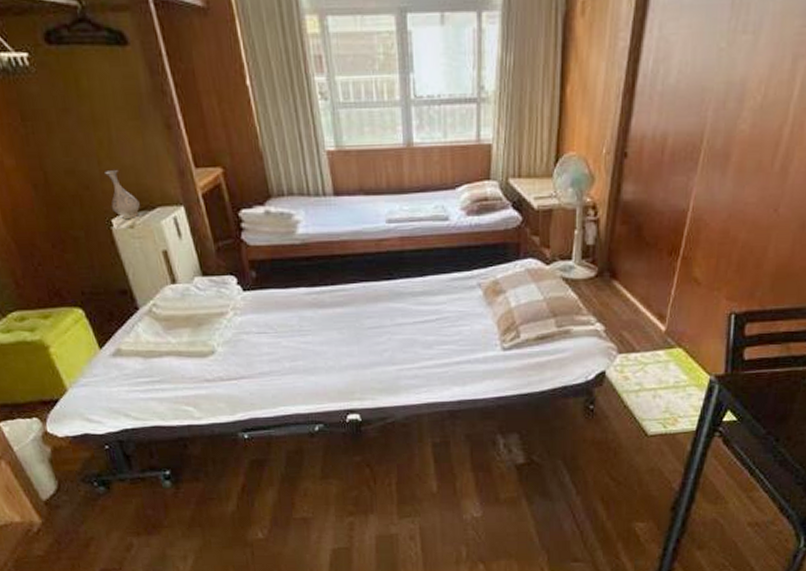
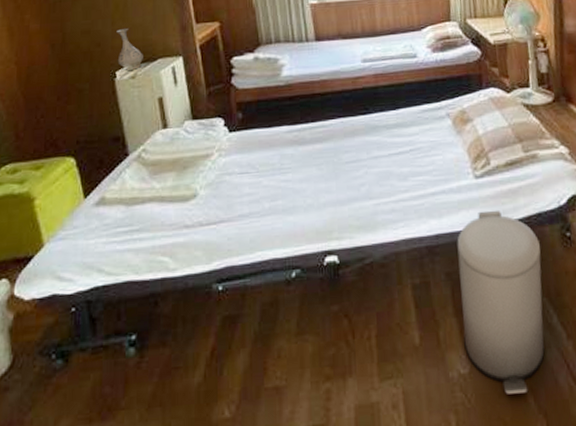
pedal bin: none [479,381,561,535] -> present [457,210,545,396]

